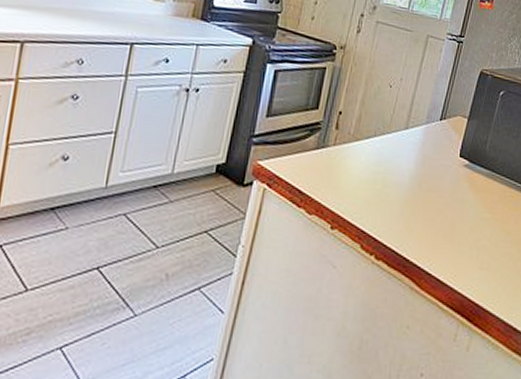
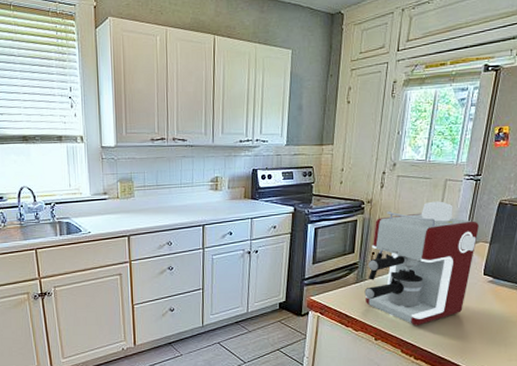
coffee maker: none [324,58,458,214] -> present [364,201,479,325]

